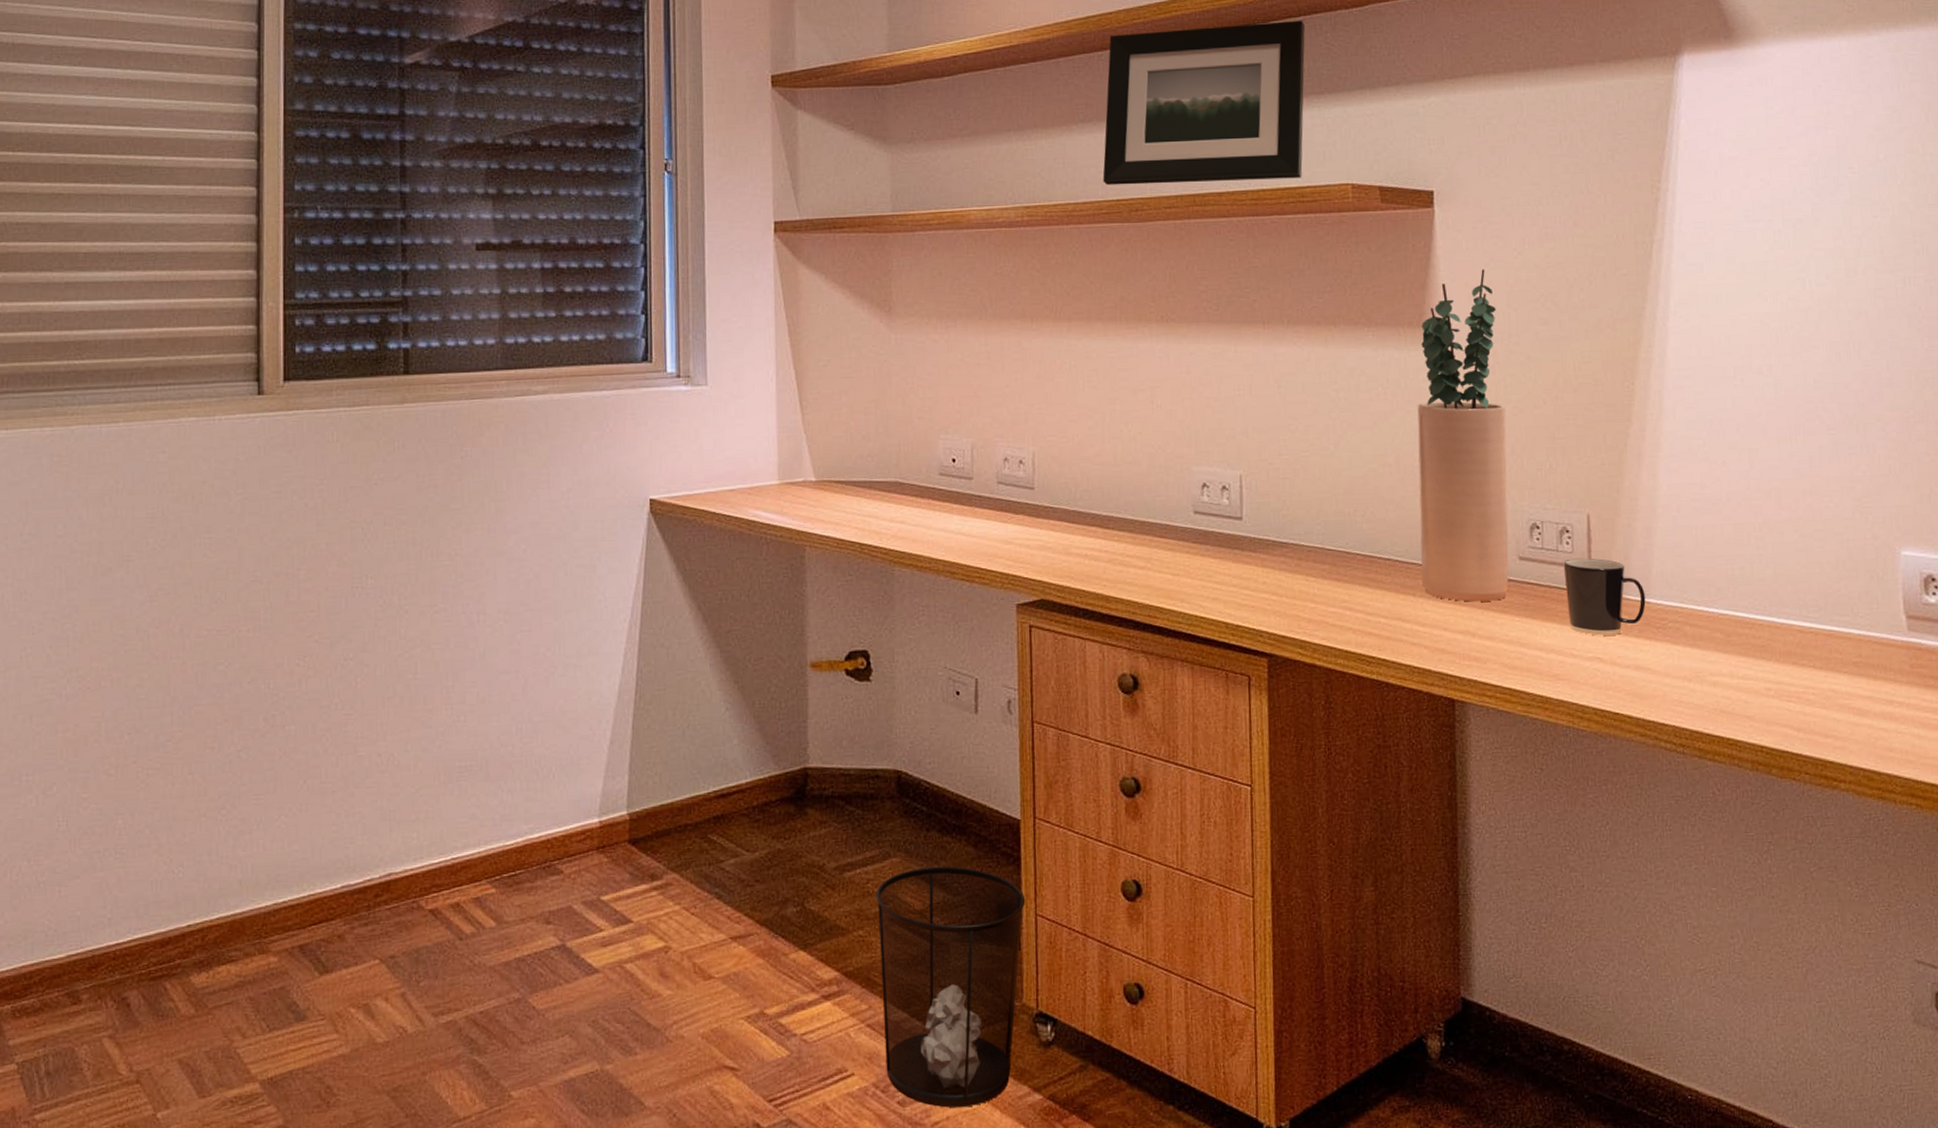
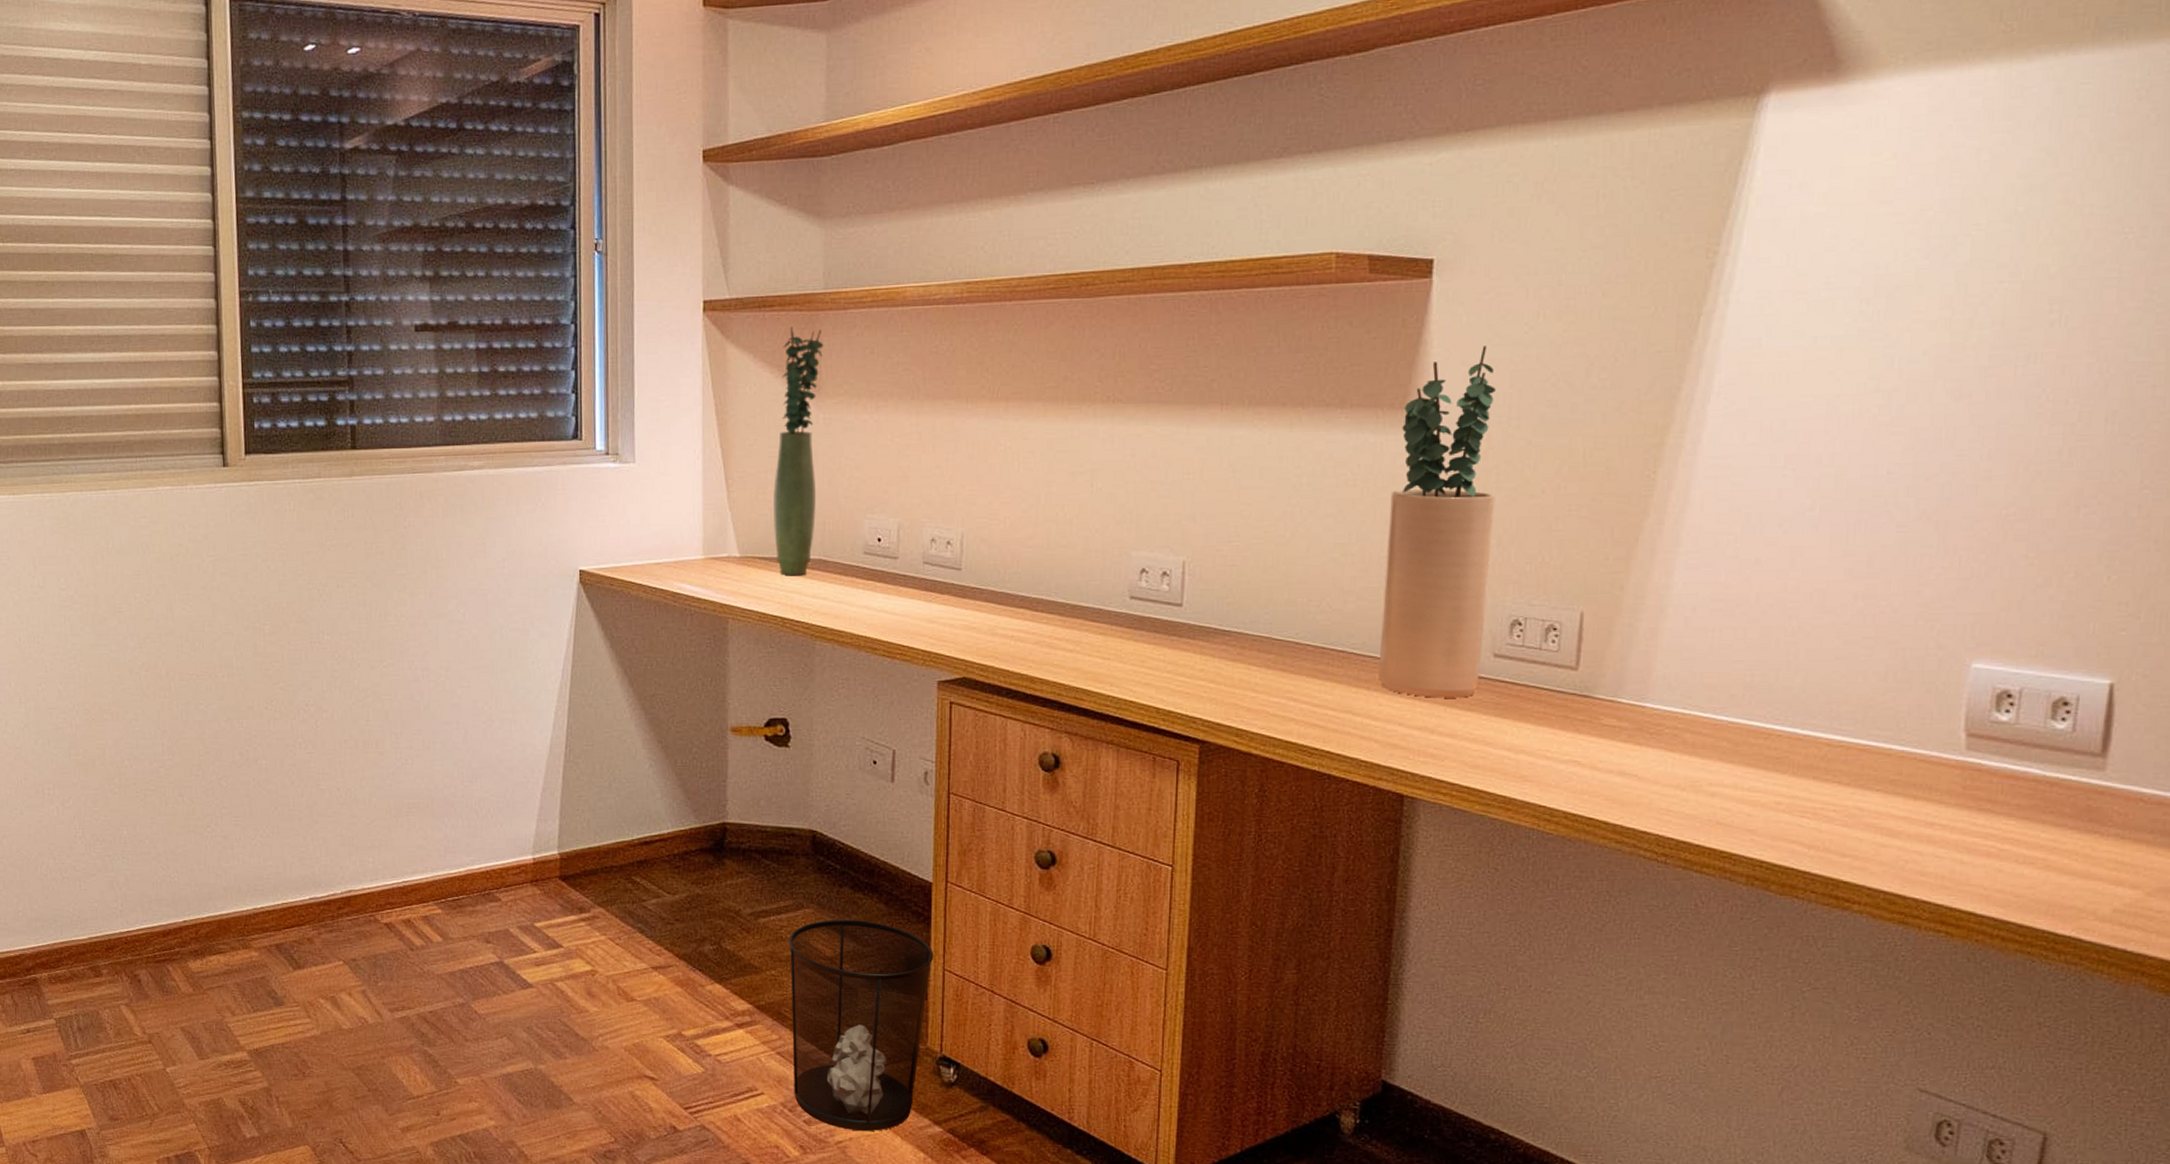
vase: none [848,248,894,500] -> present [773,326,824,576]
picture frame: present [1102,20,1305,185] -> none [1051,69,1295,259]
mug: present [1563,558,1646,636] -> none [1545,657,1641,739]

